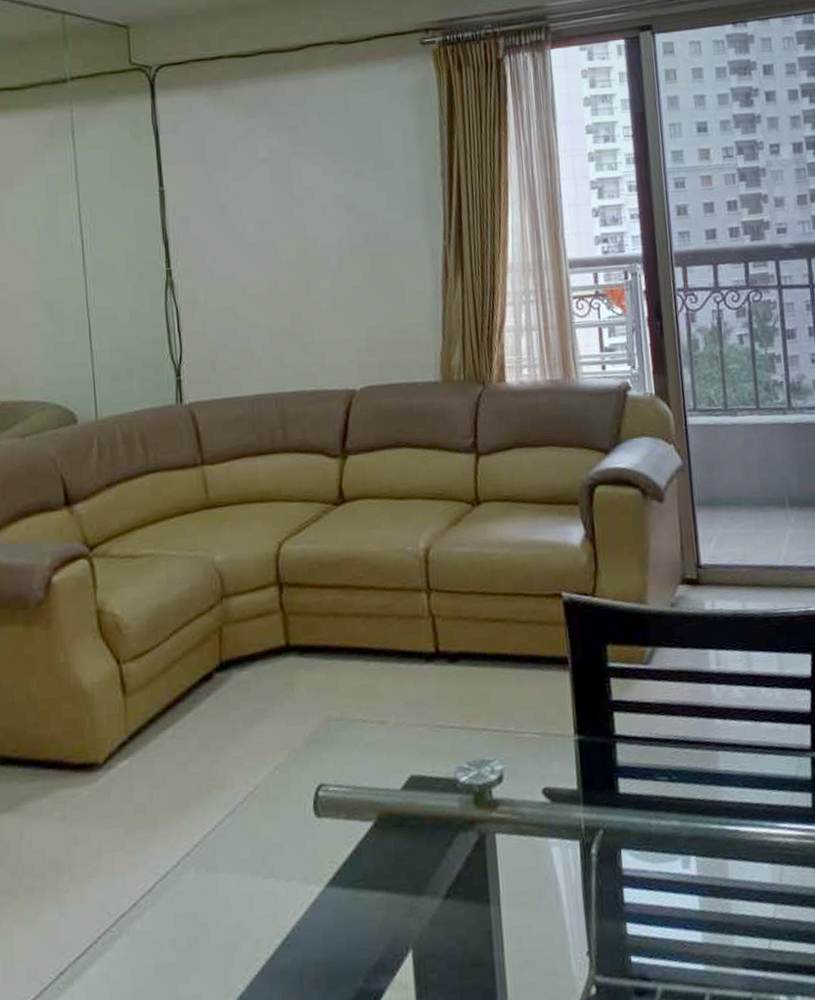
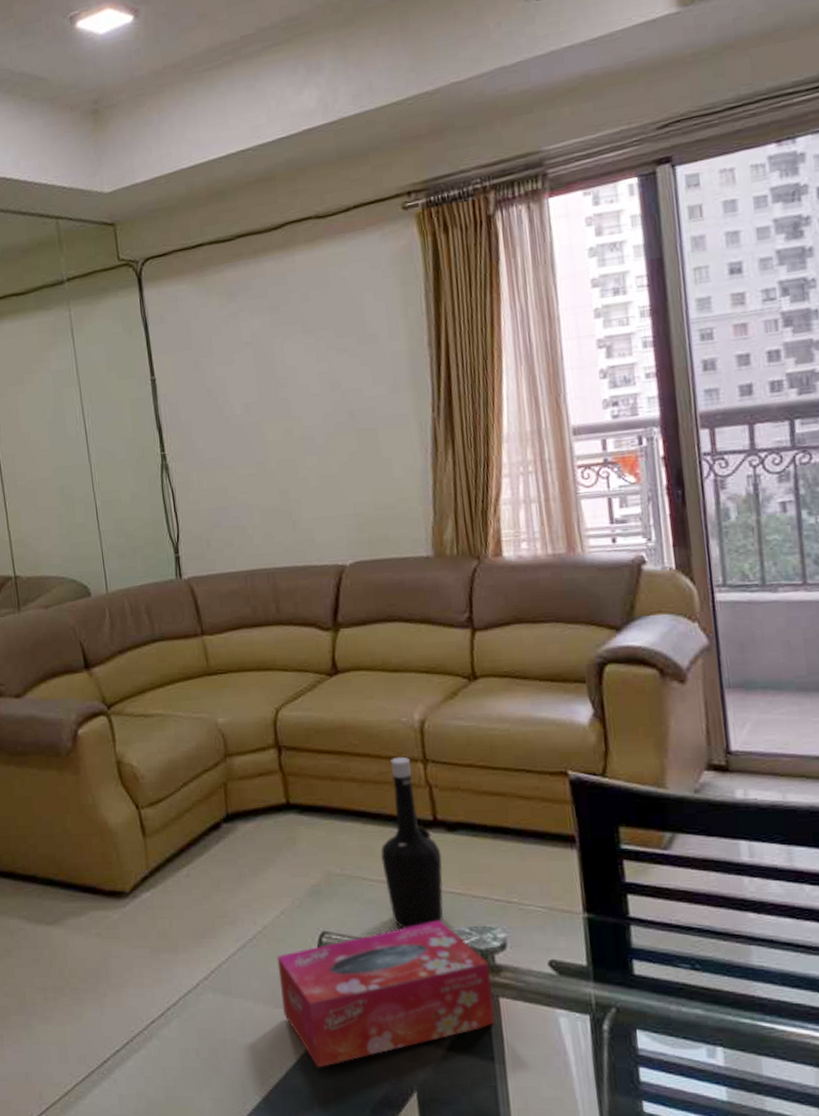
tissue box: none [269,758,491,941] -> present [276,920,495,1068]
bottle: none [382,587,443,771] -> present [380,756,443,928]

